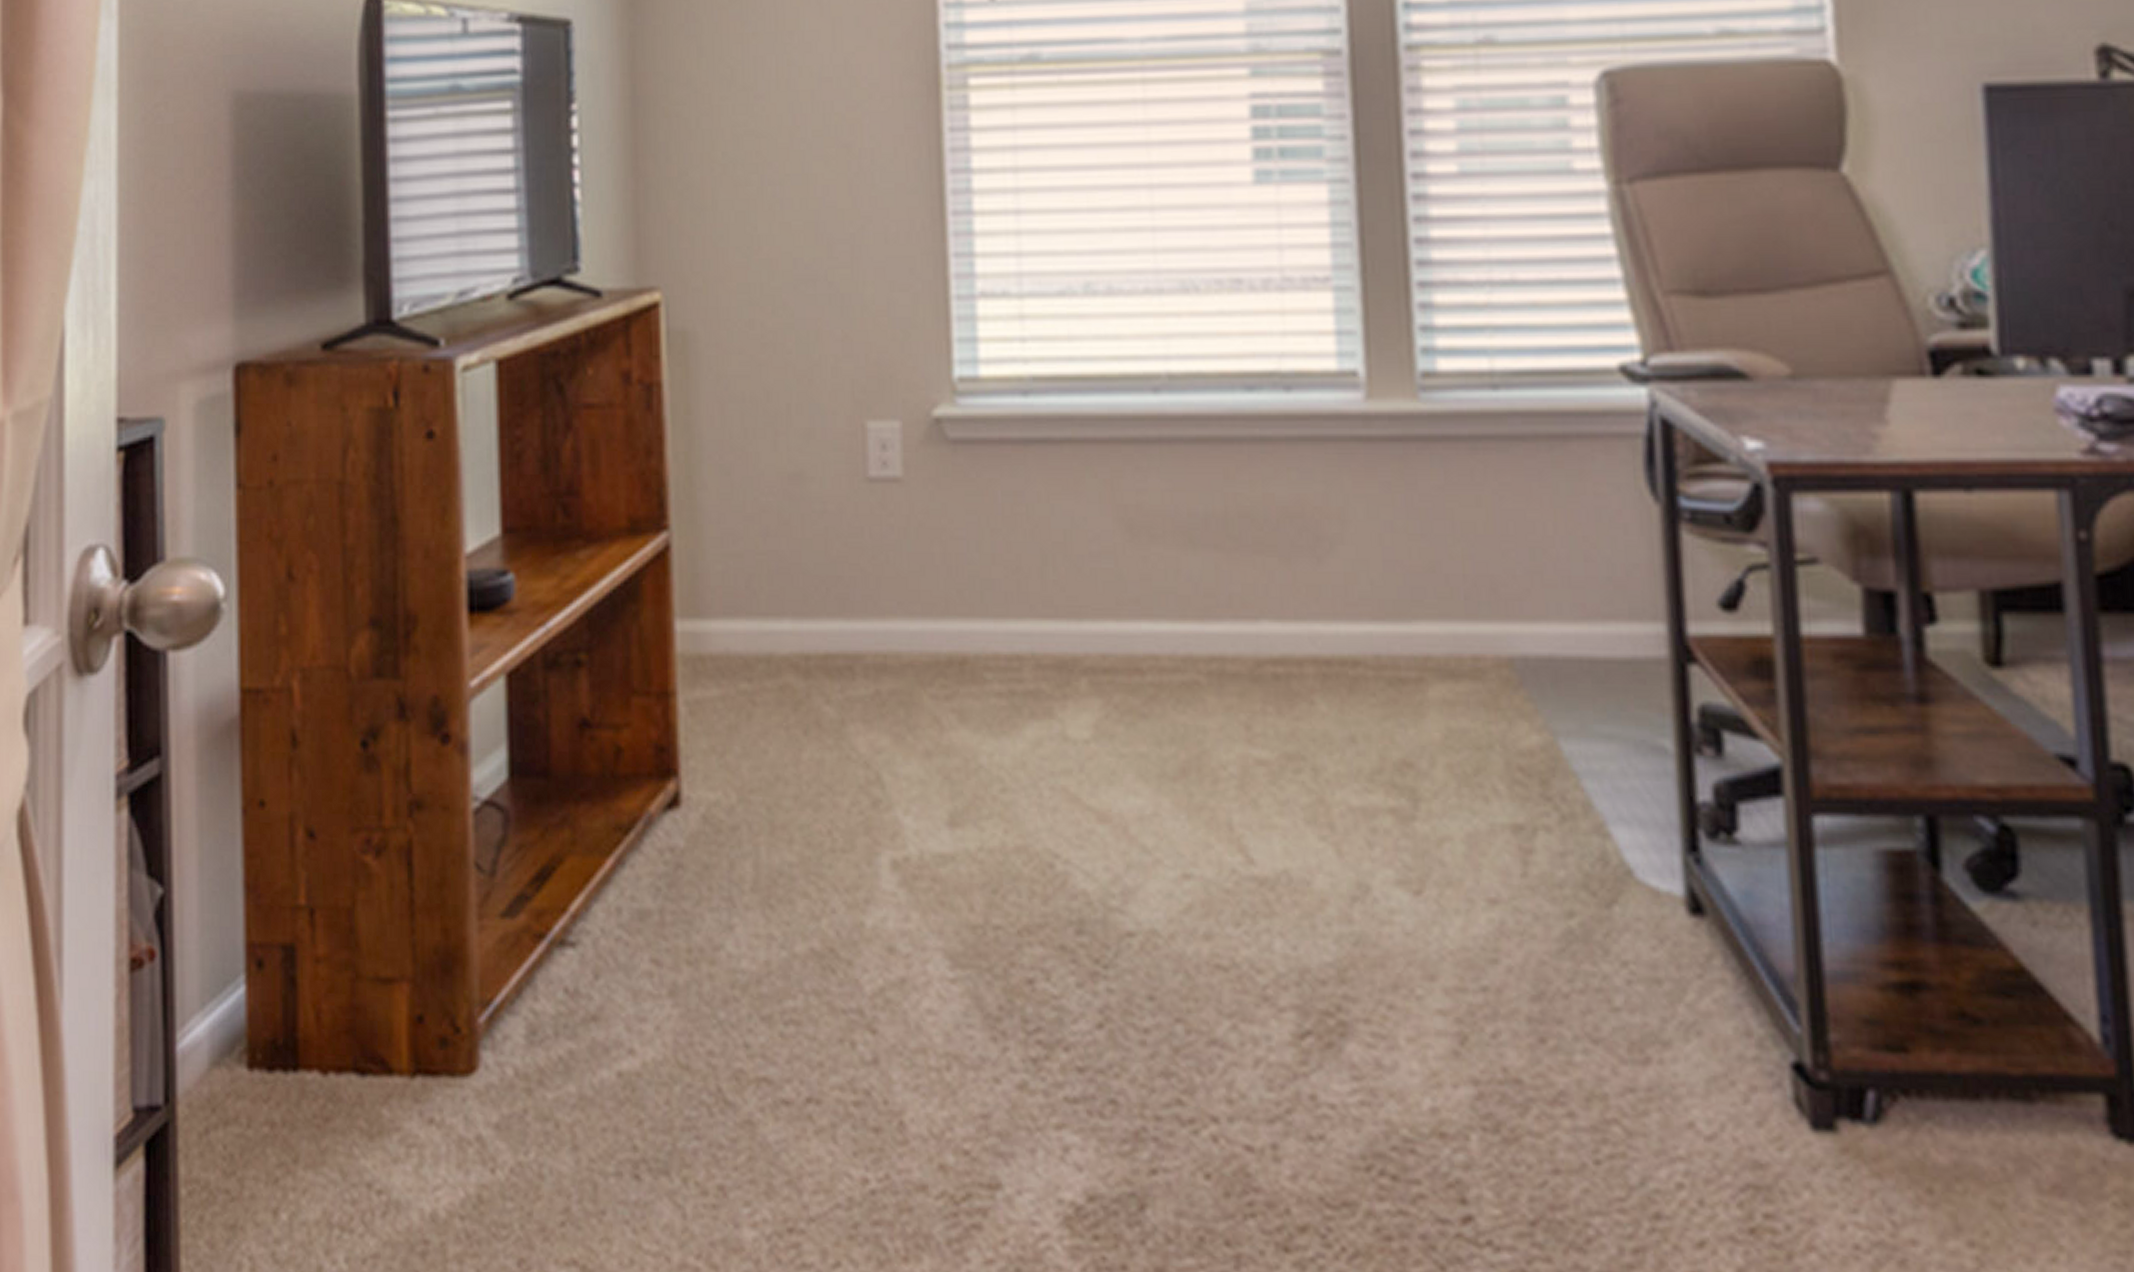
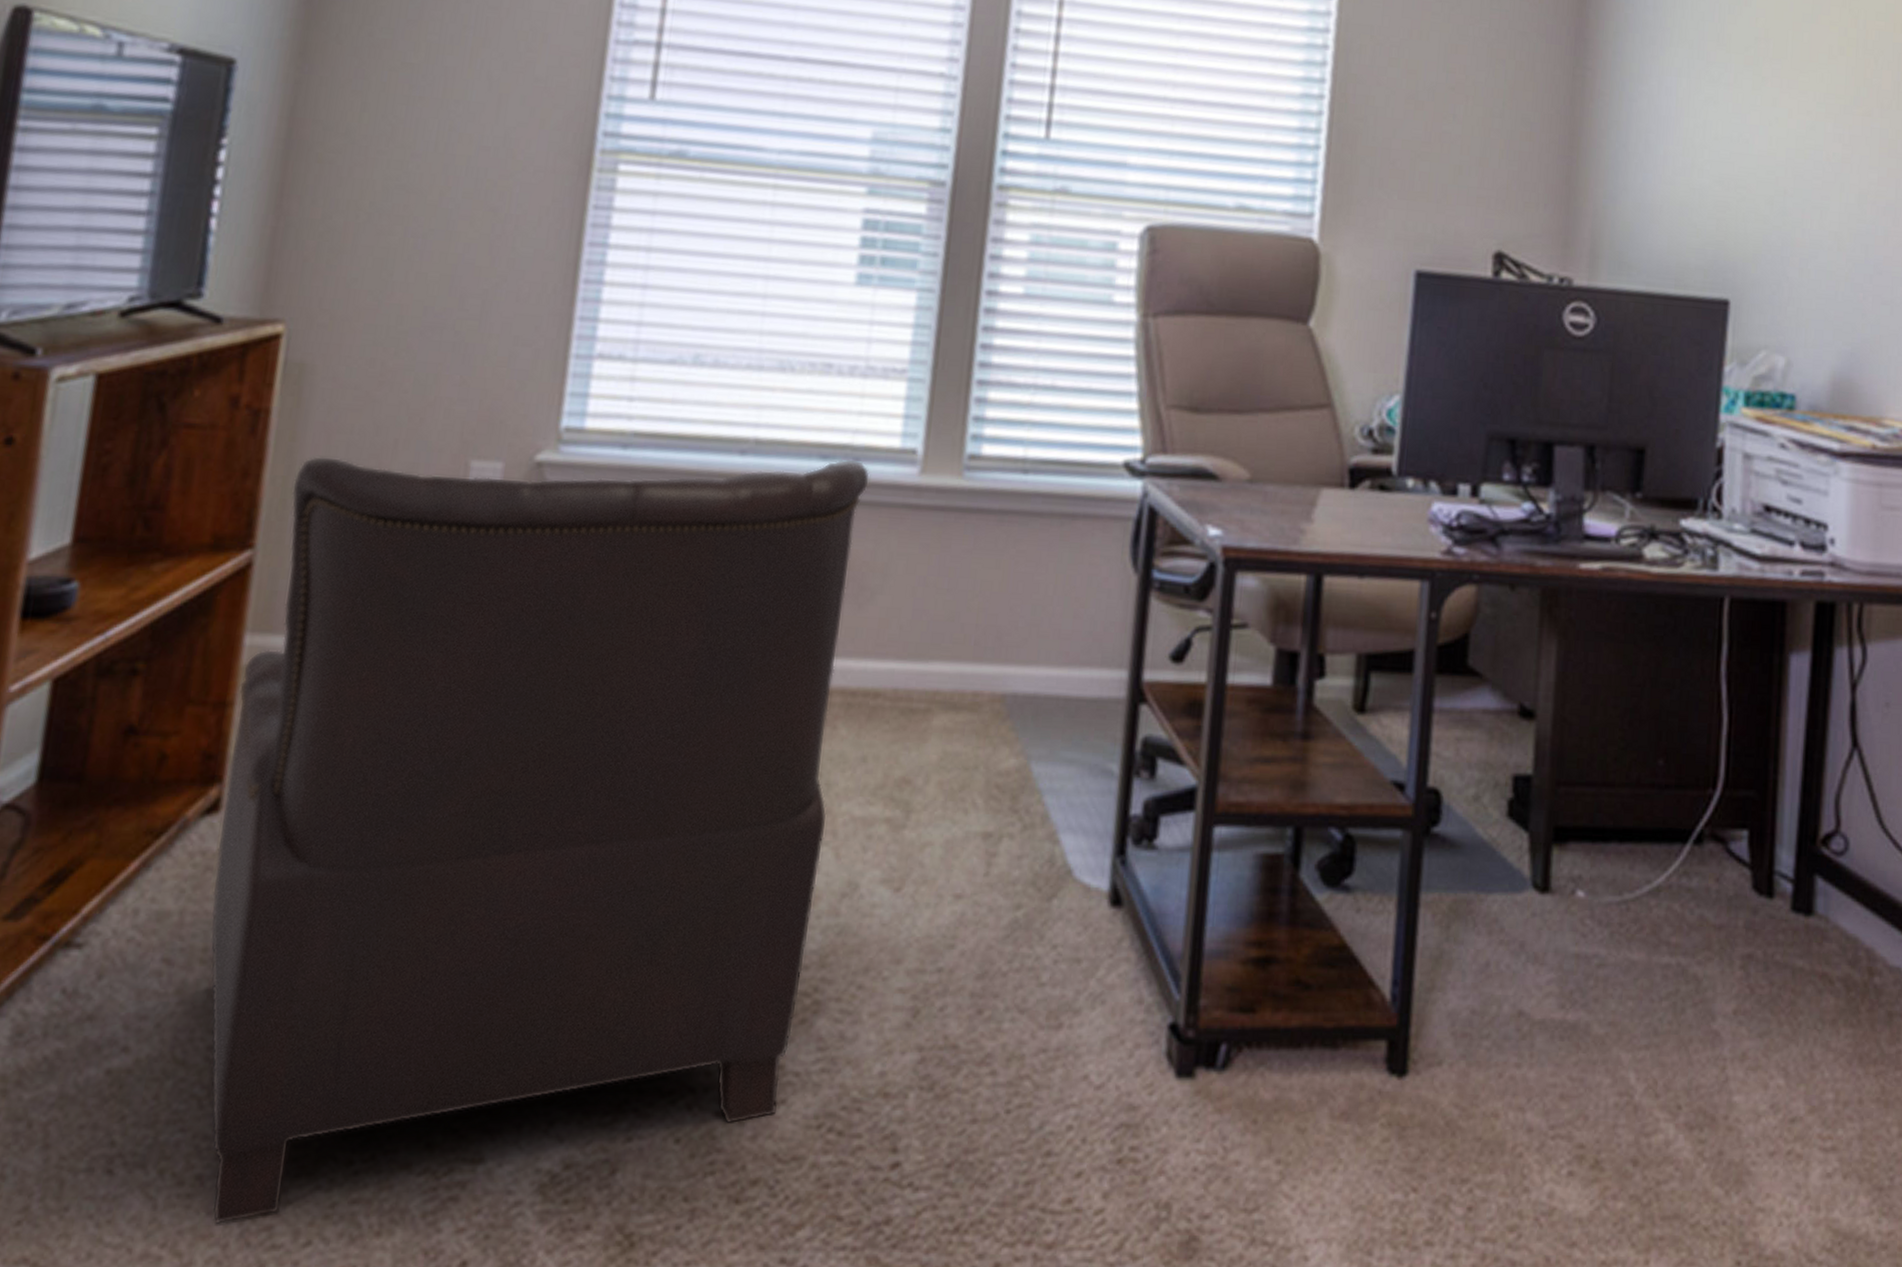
chair: none [679,388,1321,1239] -> present [210,457,870,1225]

